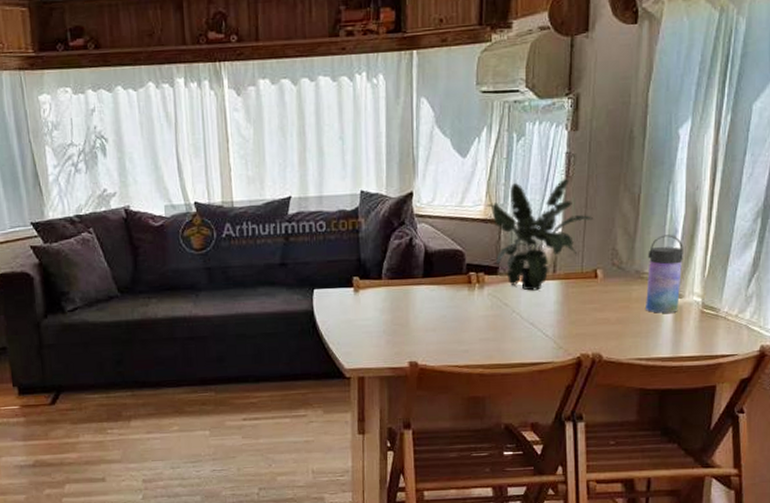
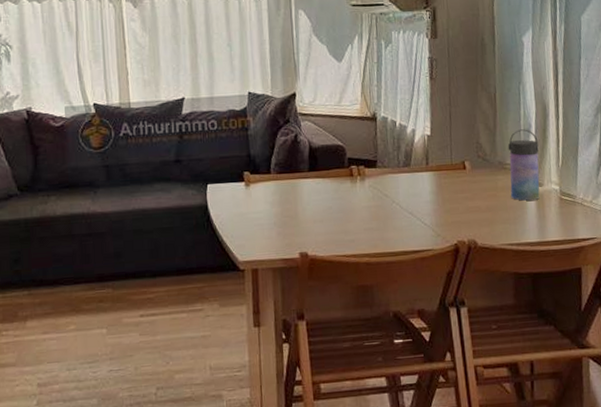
potted plant: present [486,179,593,291] -> none [362,80,457,182]

